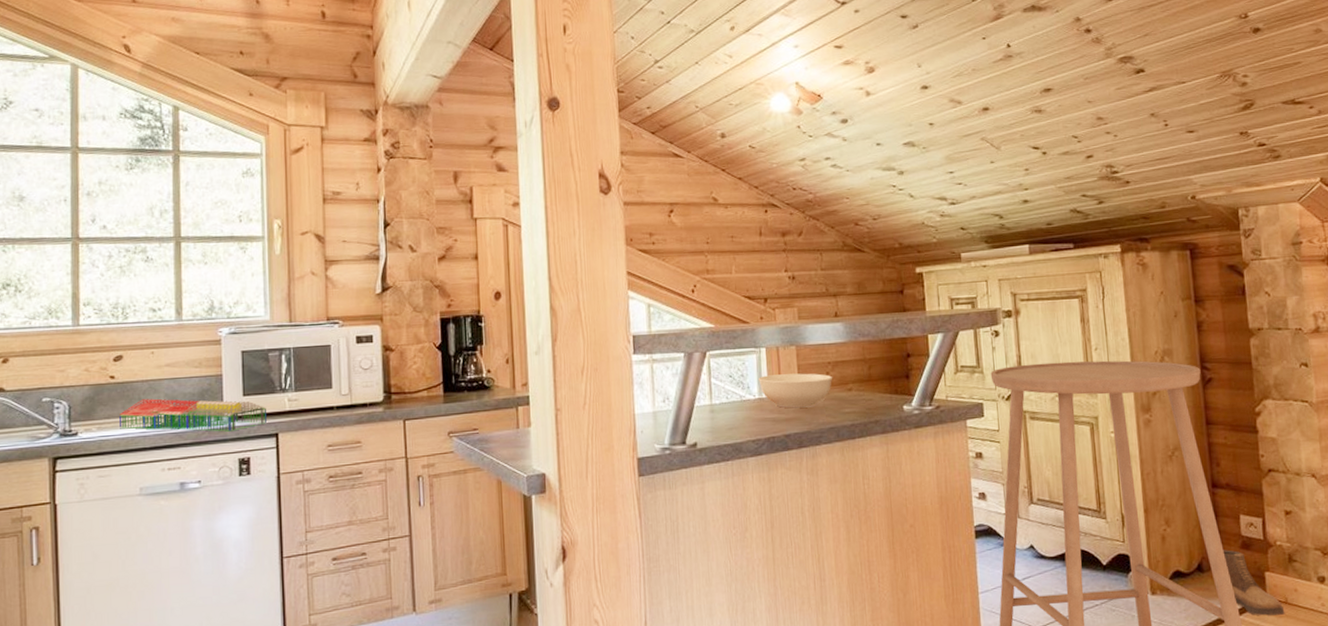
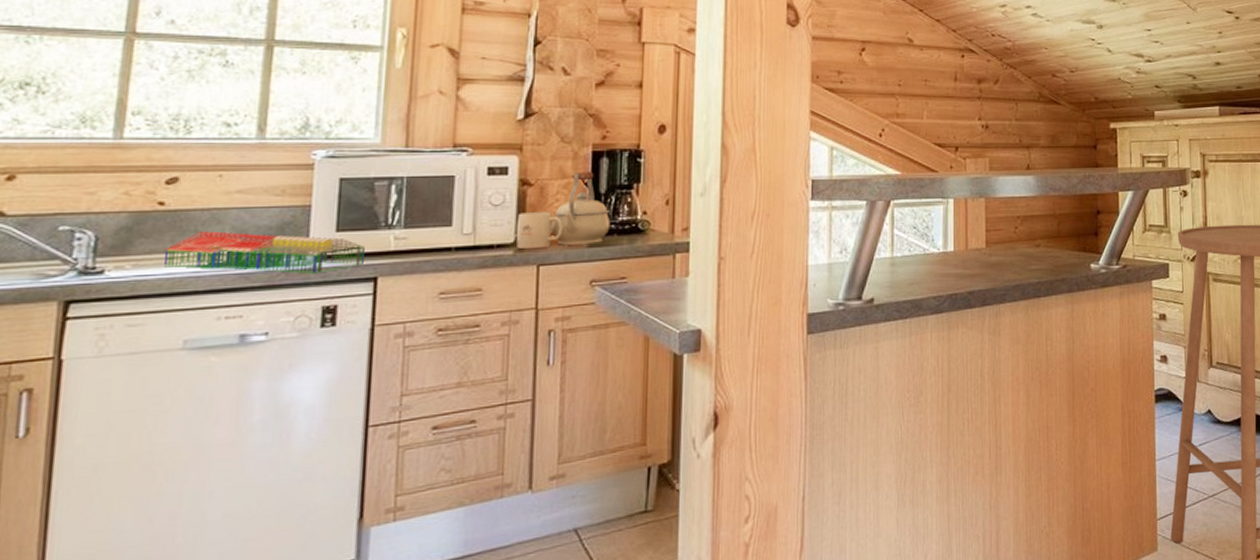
mug: none [383,372,422,407] -> present [515,211,564,250]
kettle: none [412,336,461,402] -> present [551,171,611,246]
bowl: present [758,373,833,408] -> none [944,227,1022,264]

